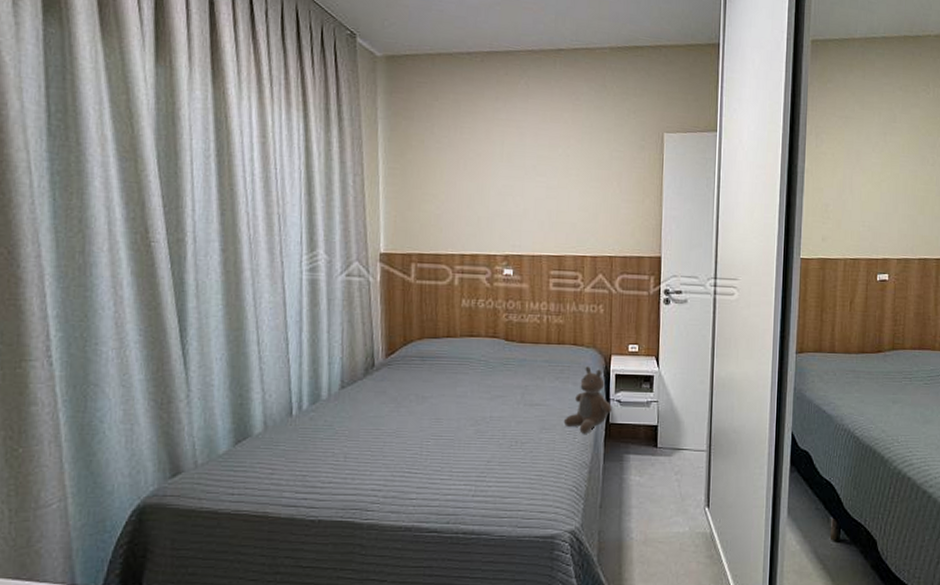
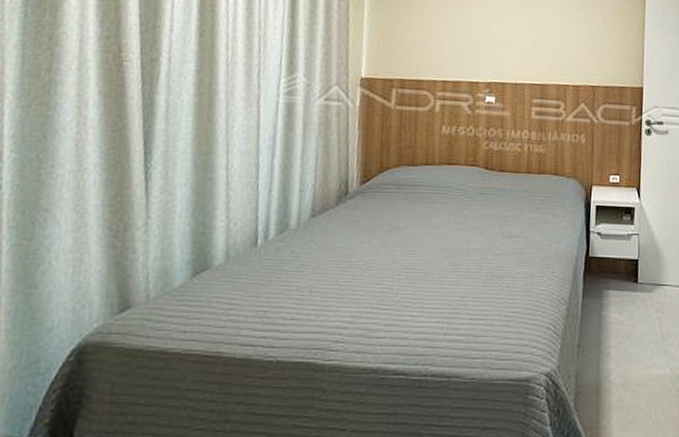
stuffed animal: present [563,366,613,434] -> none [542,197,593,268]

